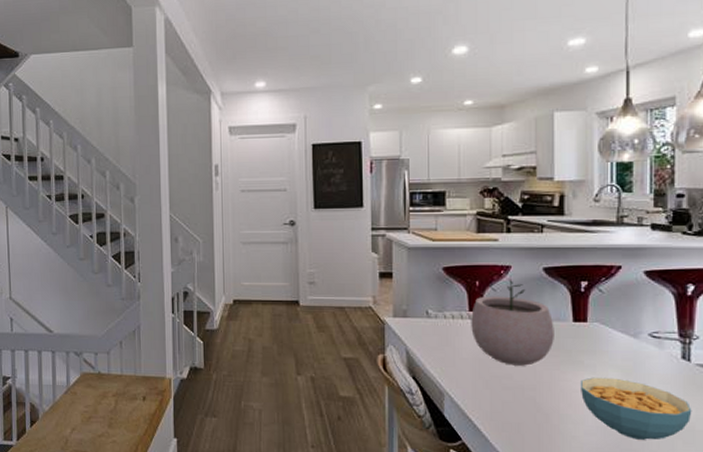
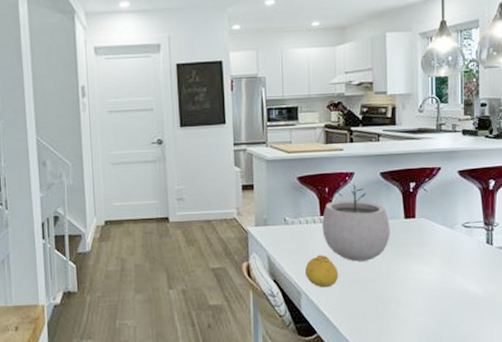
fruit: none [450,354,490,391] -> present [305,255,339,288]
cereal bowl: present [581,377,692,440] -> none [412,264,495,316]

